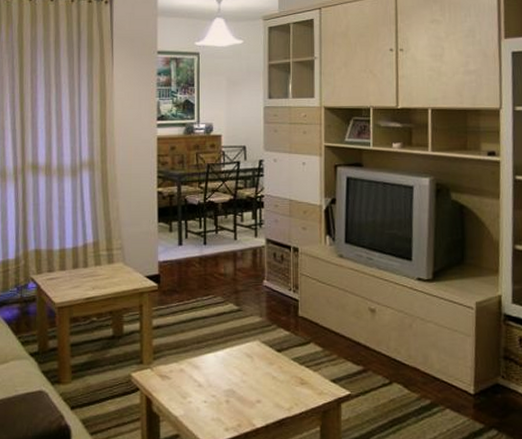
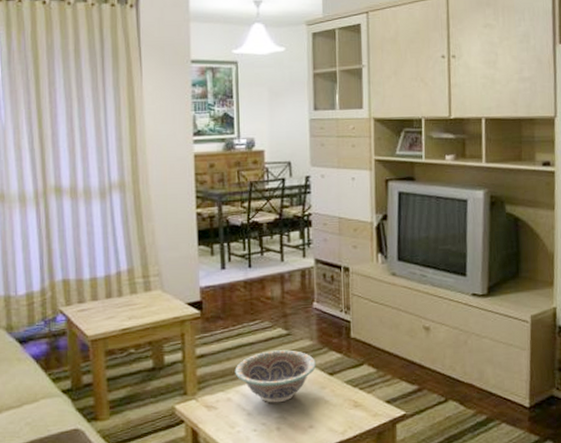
decorative bowl: none [188,325,265,376] -> present [235,350,316,403]

